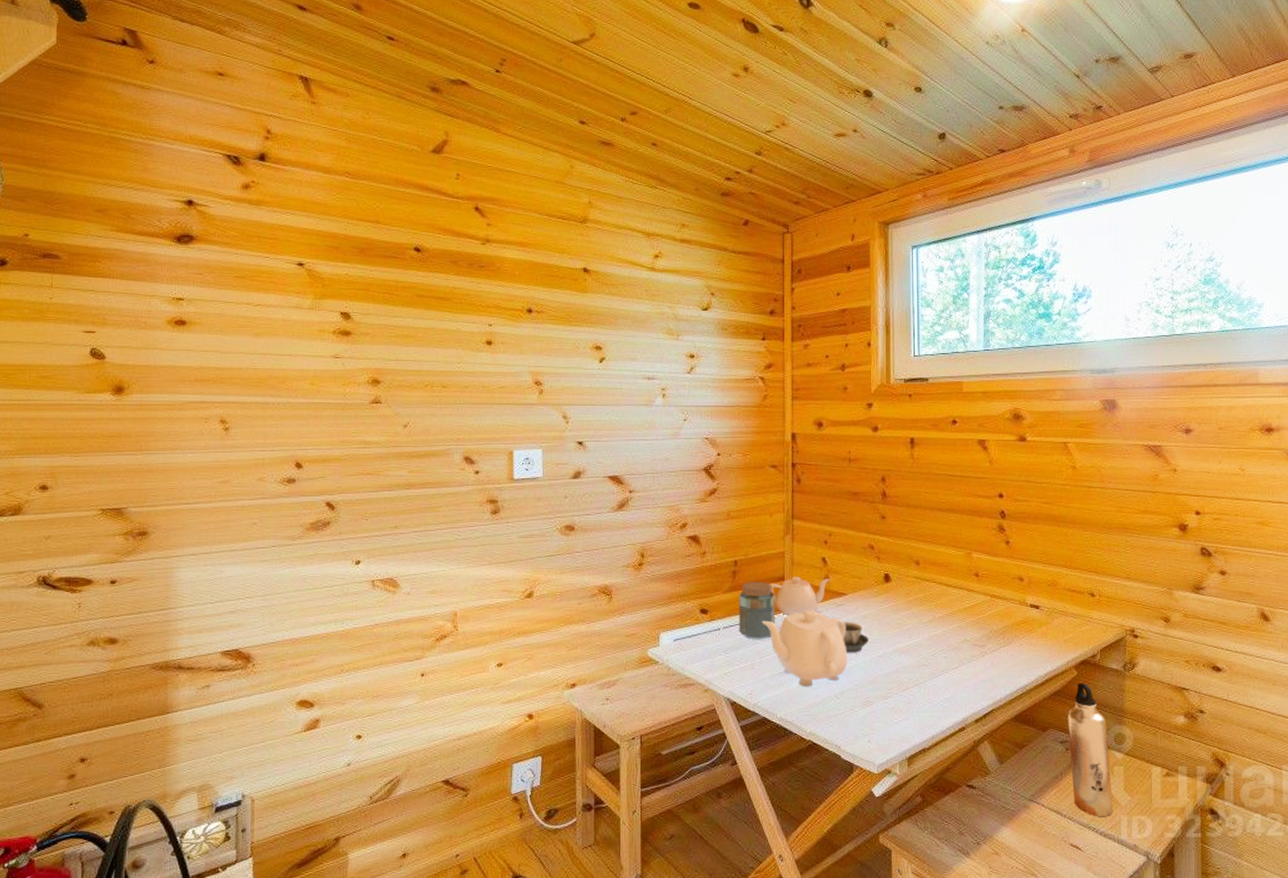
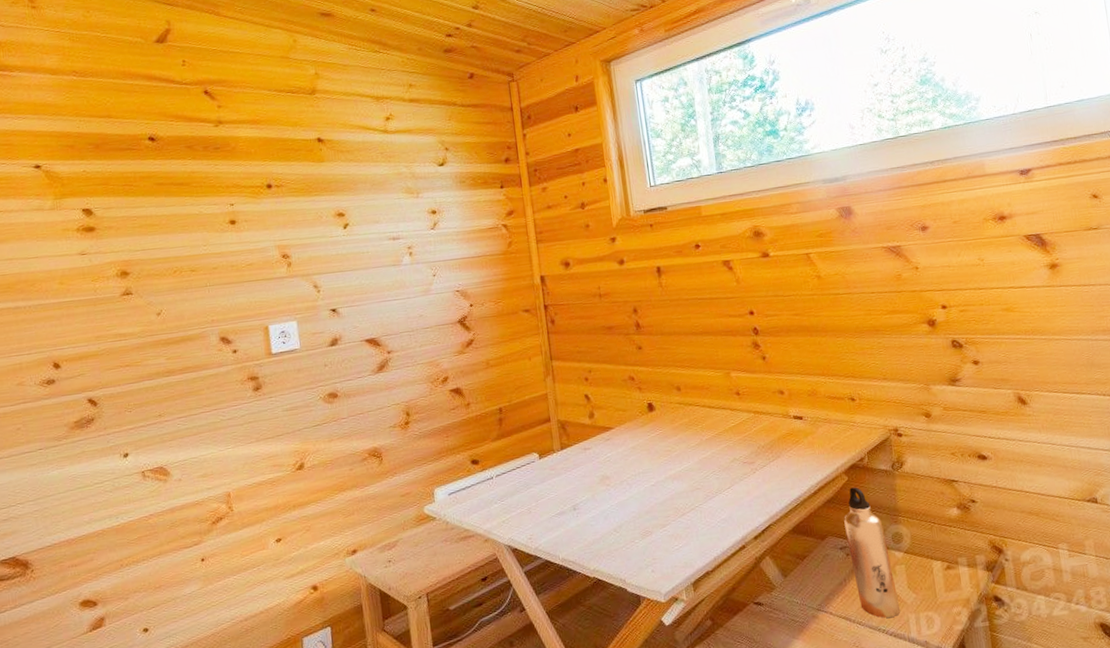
peanut butter: present [739,582,775,640] -> none [507,425,546,484]
teapot: present [761,610,848,687] -> none [533,447,623,525]
teapot: present [769,576,830,616] -> none [535,414,596,457]
cup: present [837,622,869,653] -> none [607,454,641,486]

